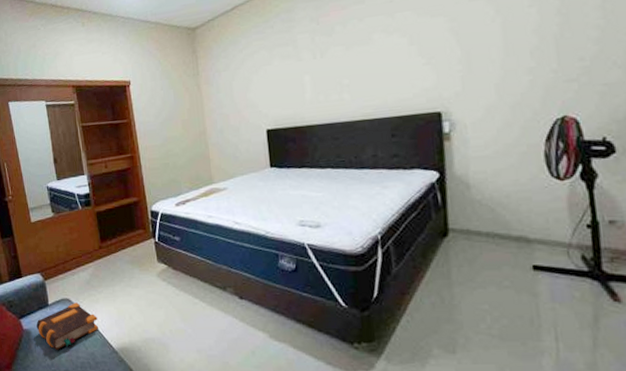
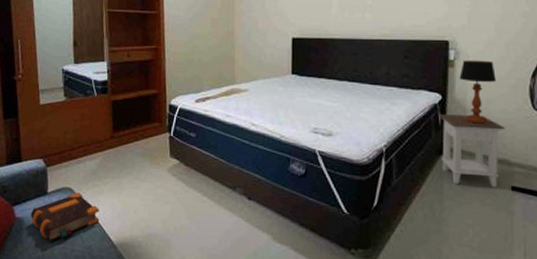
nightstand: none [438,190,519,269] -> present [439,113,505,188]
table lamp: none [457,128,502,201] -> present [459,60,496,125]

